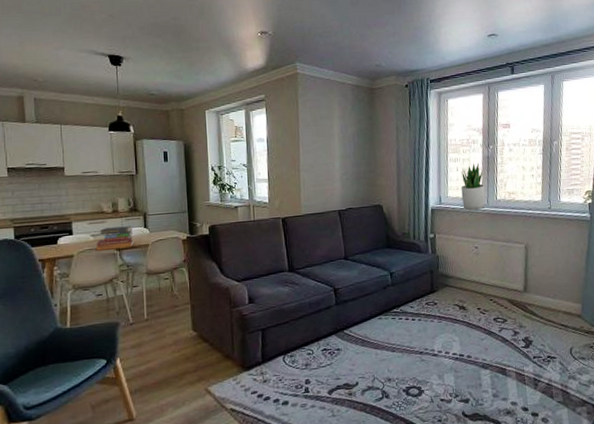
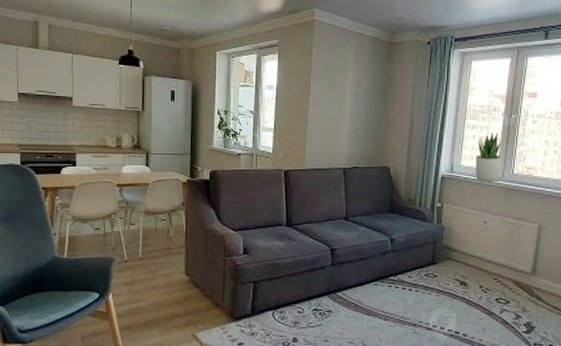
books: present [97,226,134,251] -> none [98,162,135,185]

